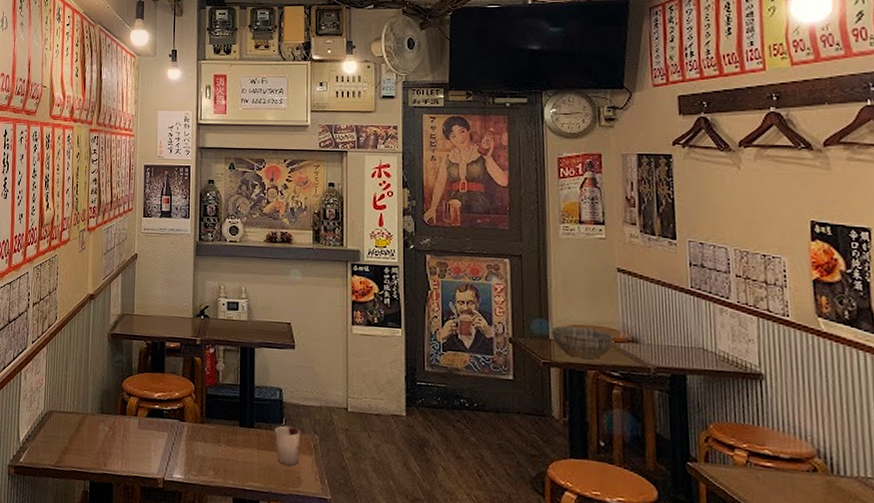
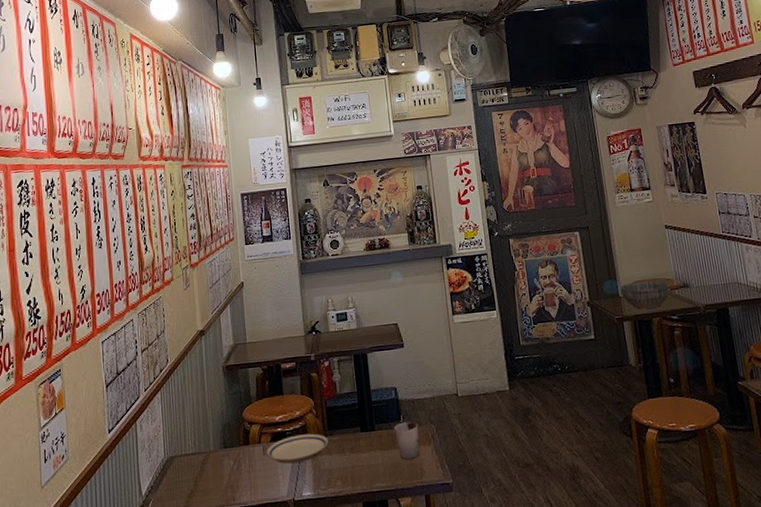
plate: none [142,415,205,443] -> present [266,433,329,464]

